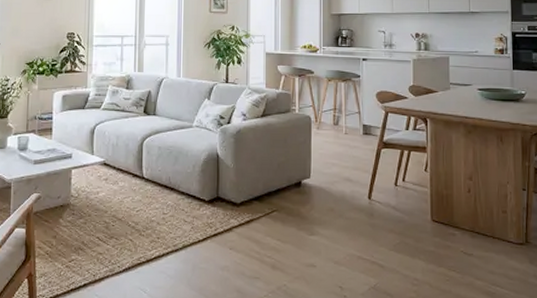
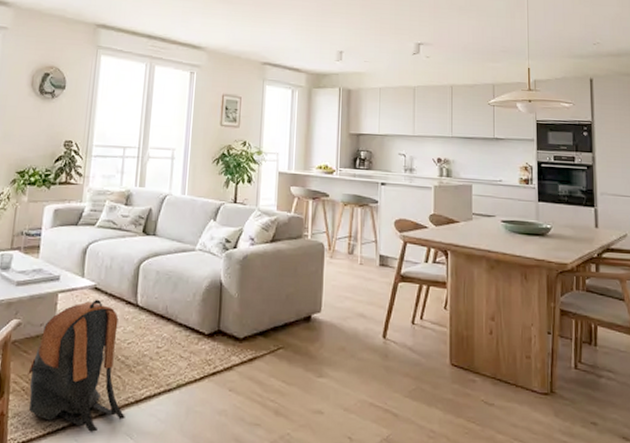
backpack: none [50,173,138,288] -> present [28,299,125,432]

